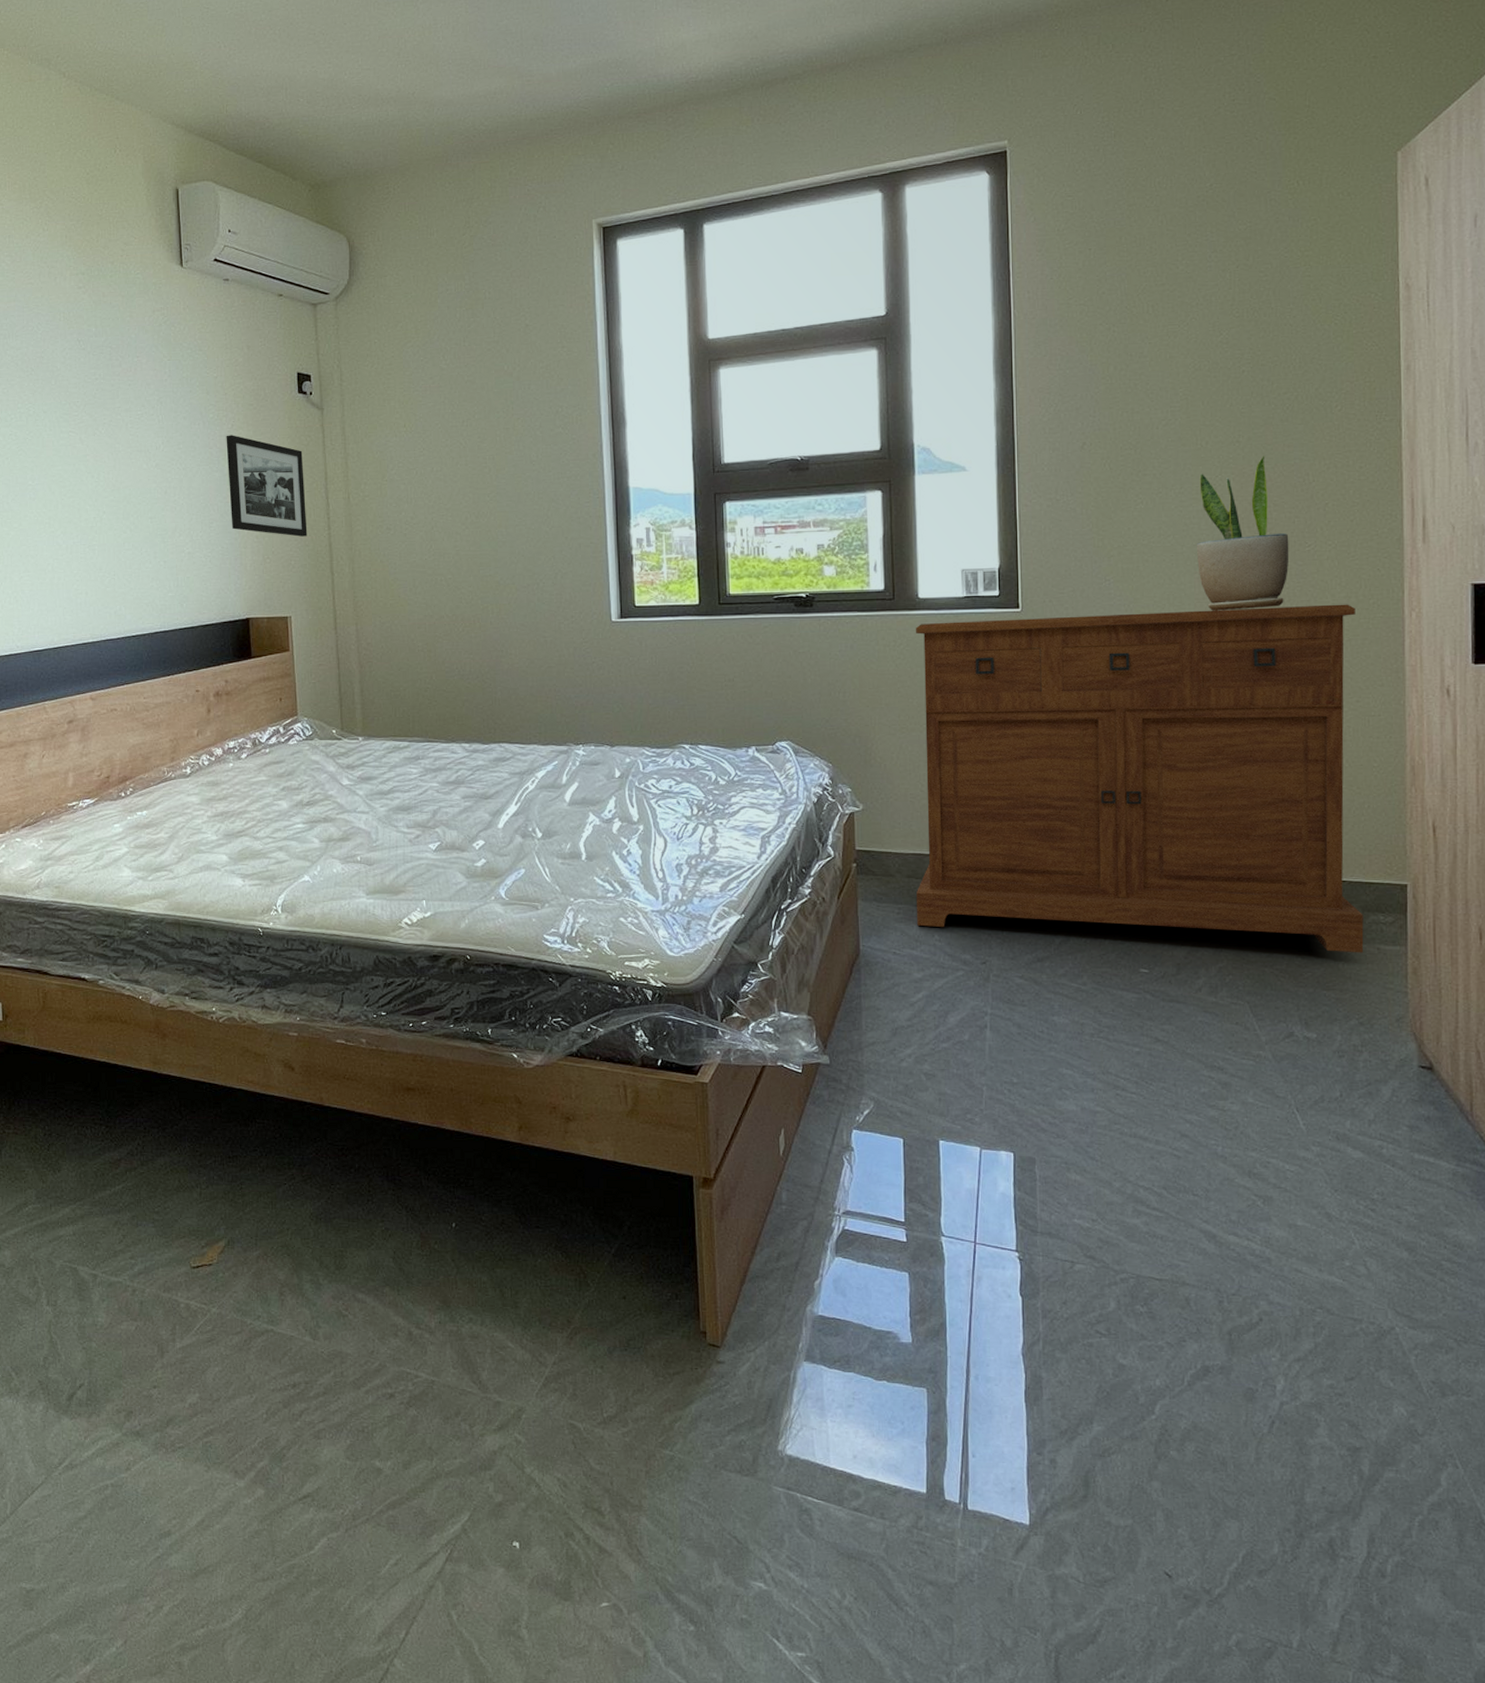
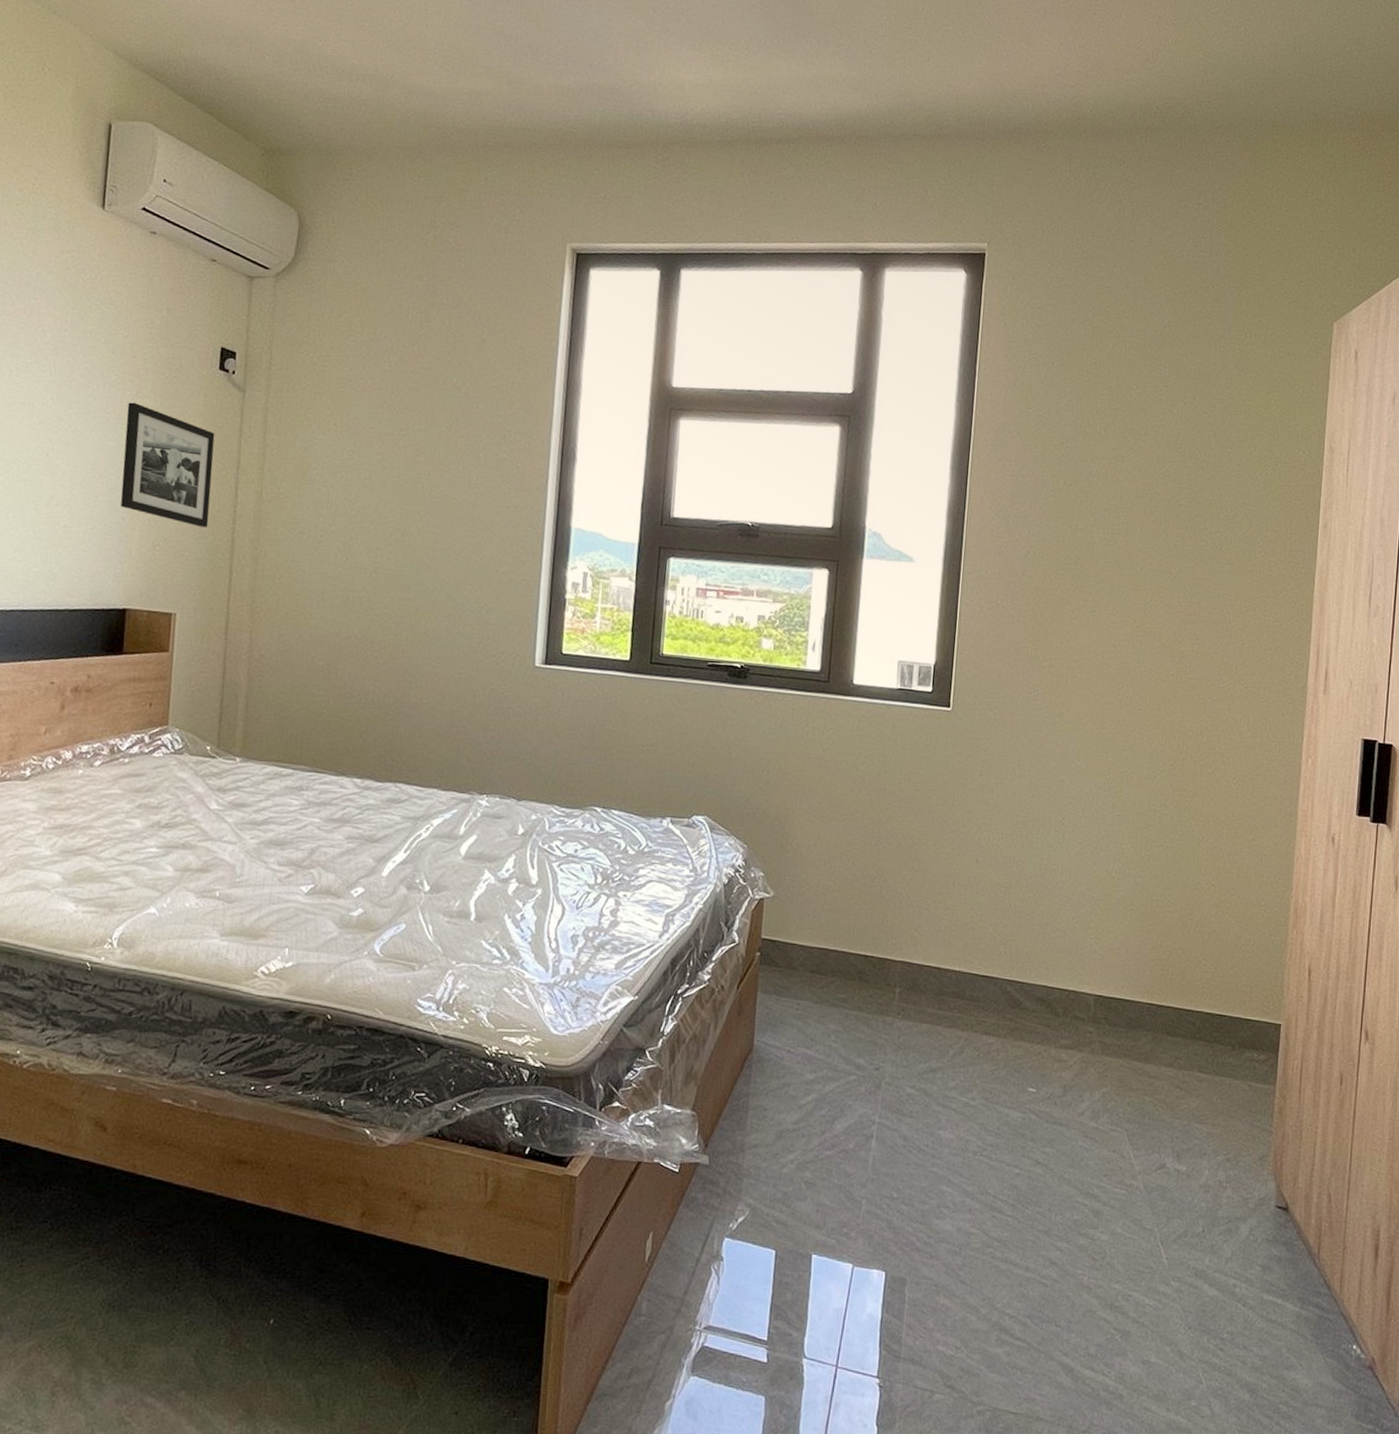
sideboard: present [915,604,1364,953] -> none [815,710,1259,1089]
potted plant: present [1196,456,1289,611] -> none [1121,589,1207,738]

